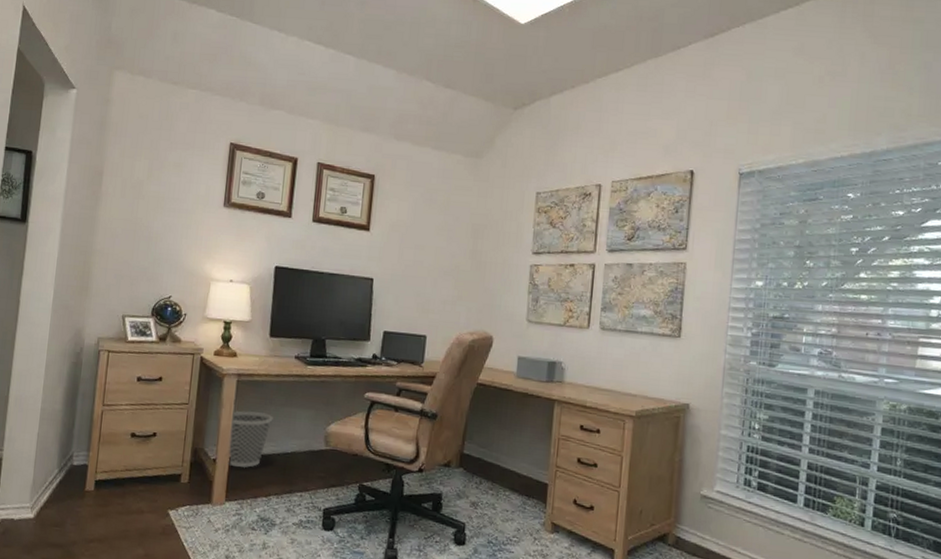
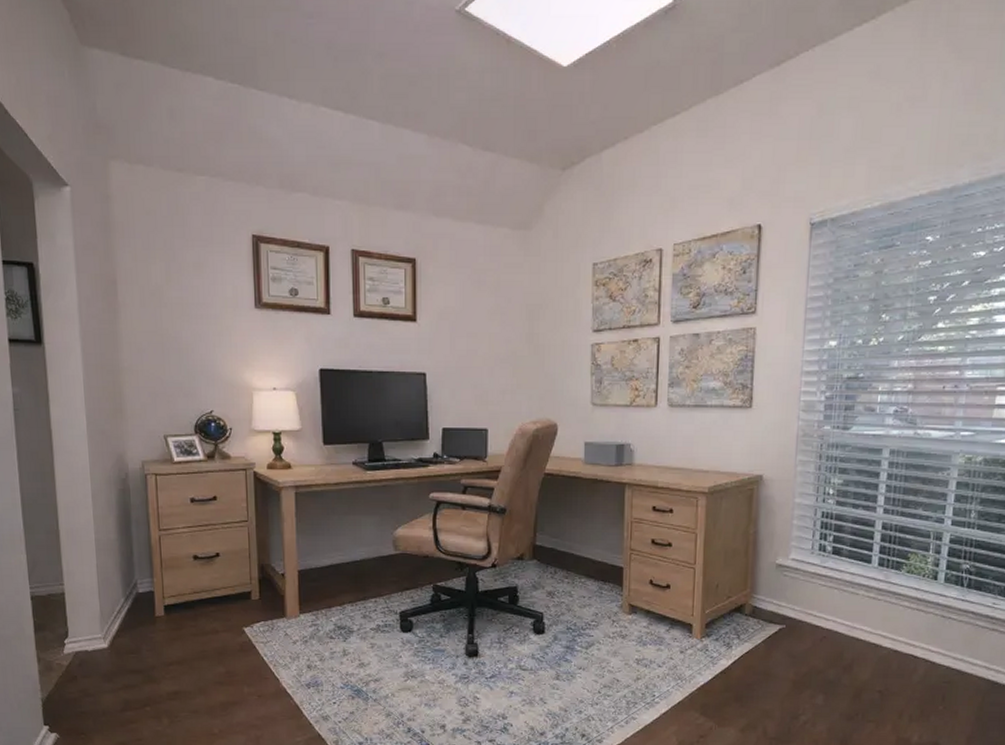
wastebasket: present [228,410,273,469] -> none [295,522,338,580]

